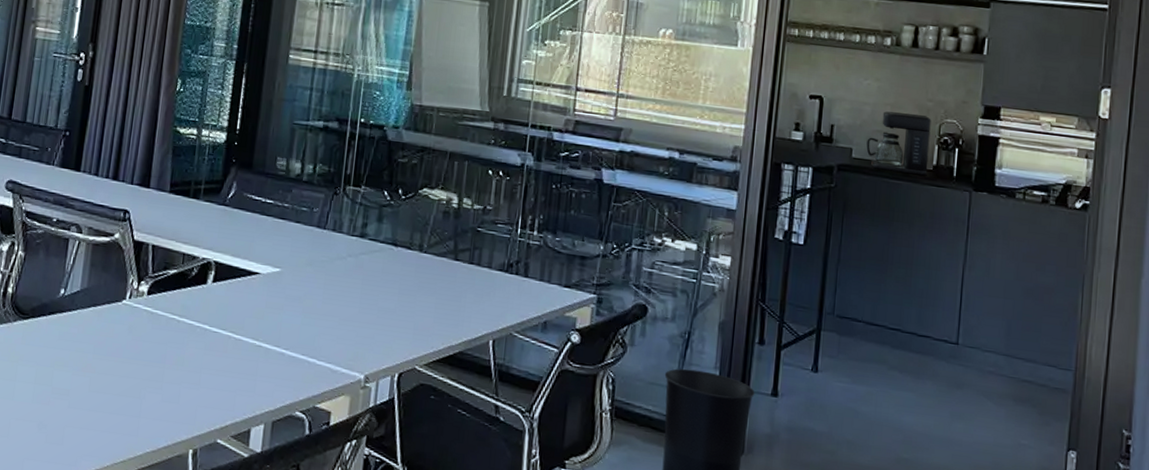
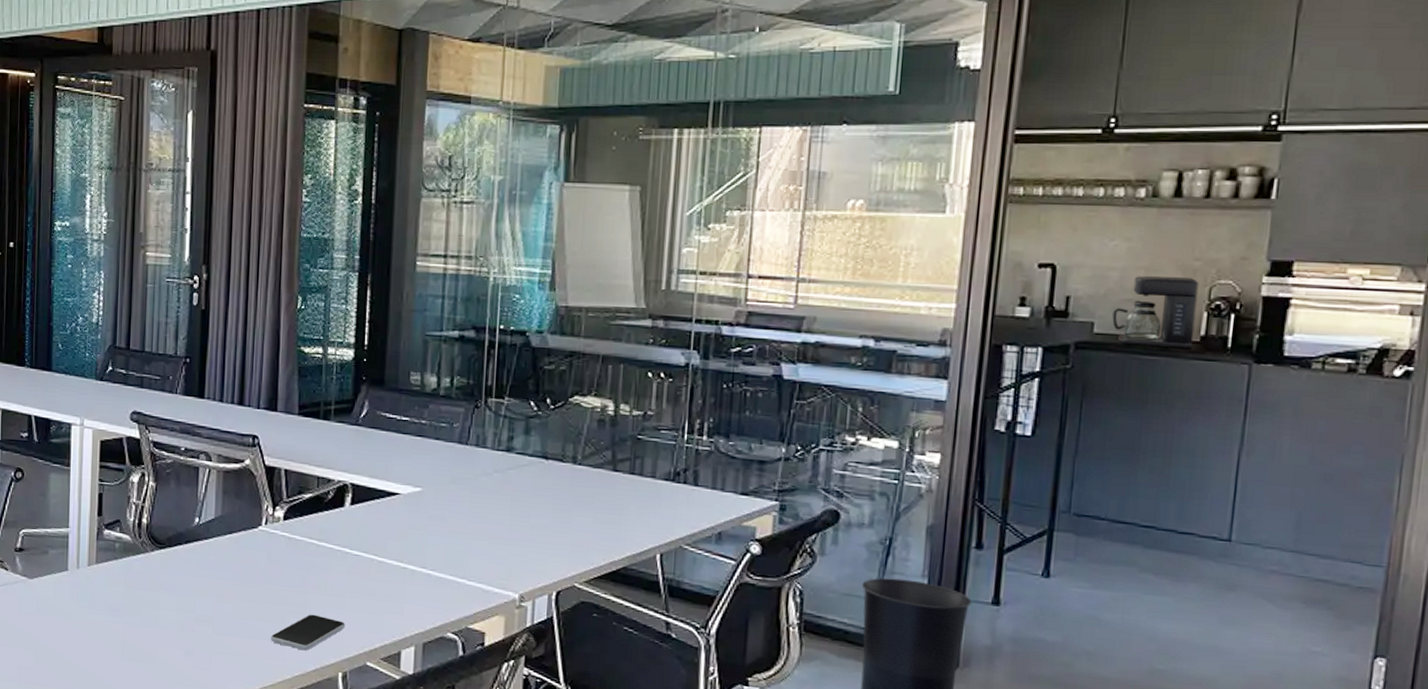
mobile phone: none [125,389,200,427] -> present [270,614,345,651]

